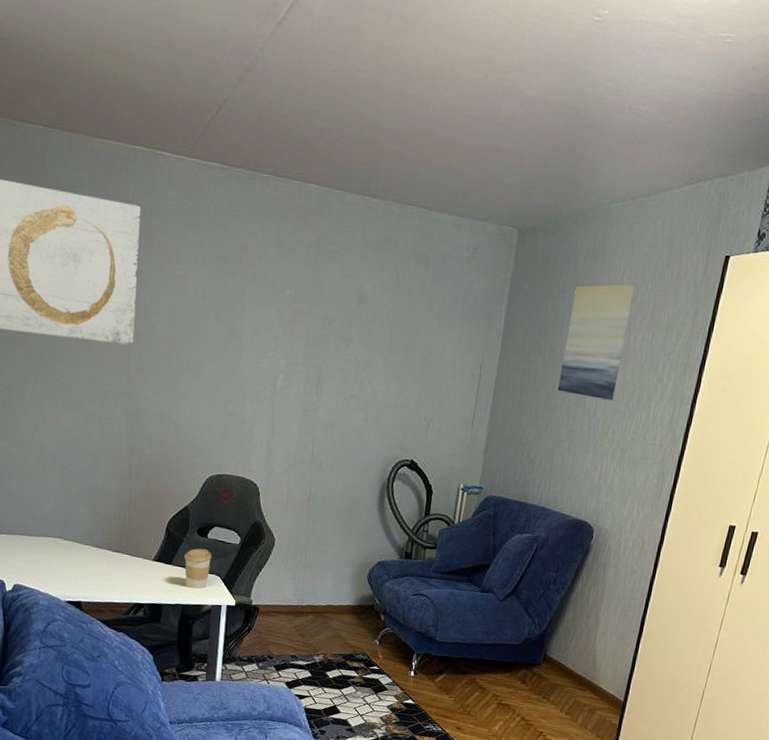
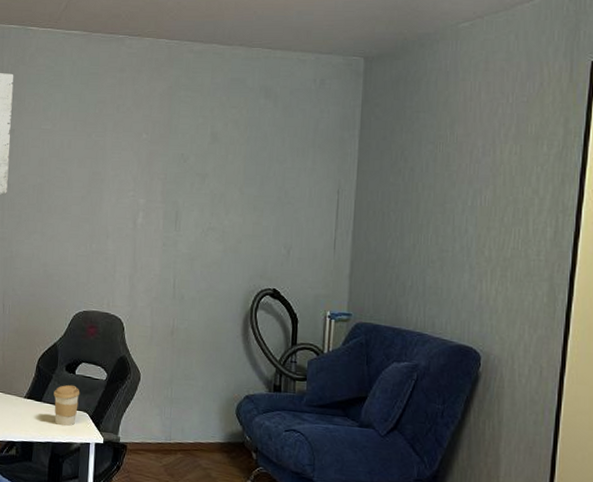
wall art: present [557,283,636,400] -> none [422,98,495,217]

